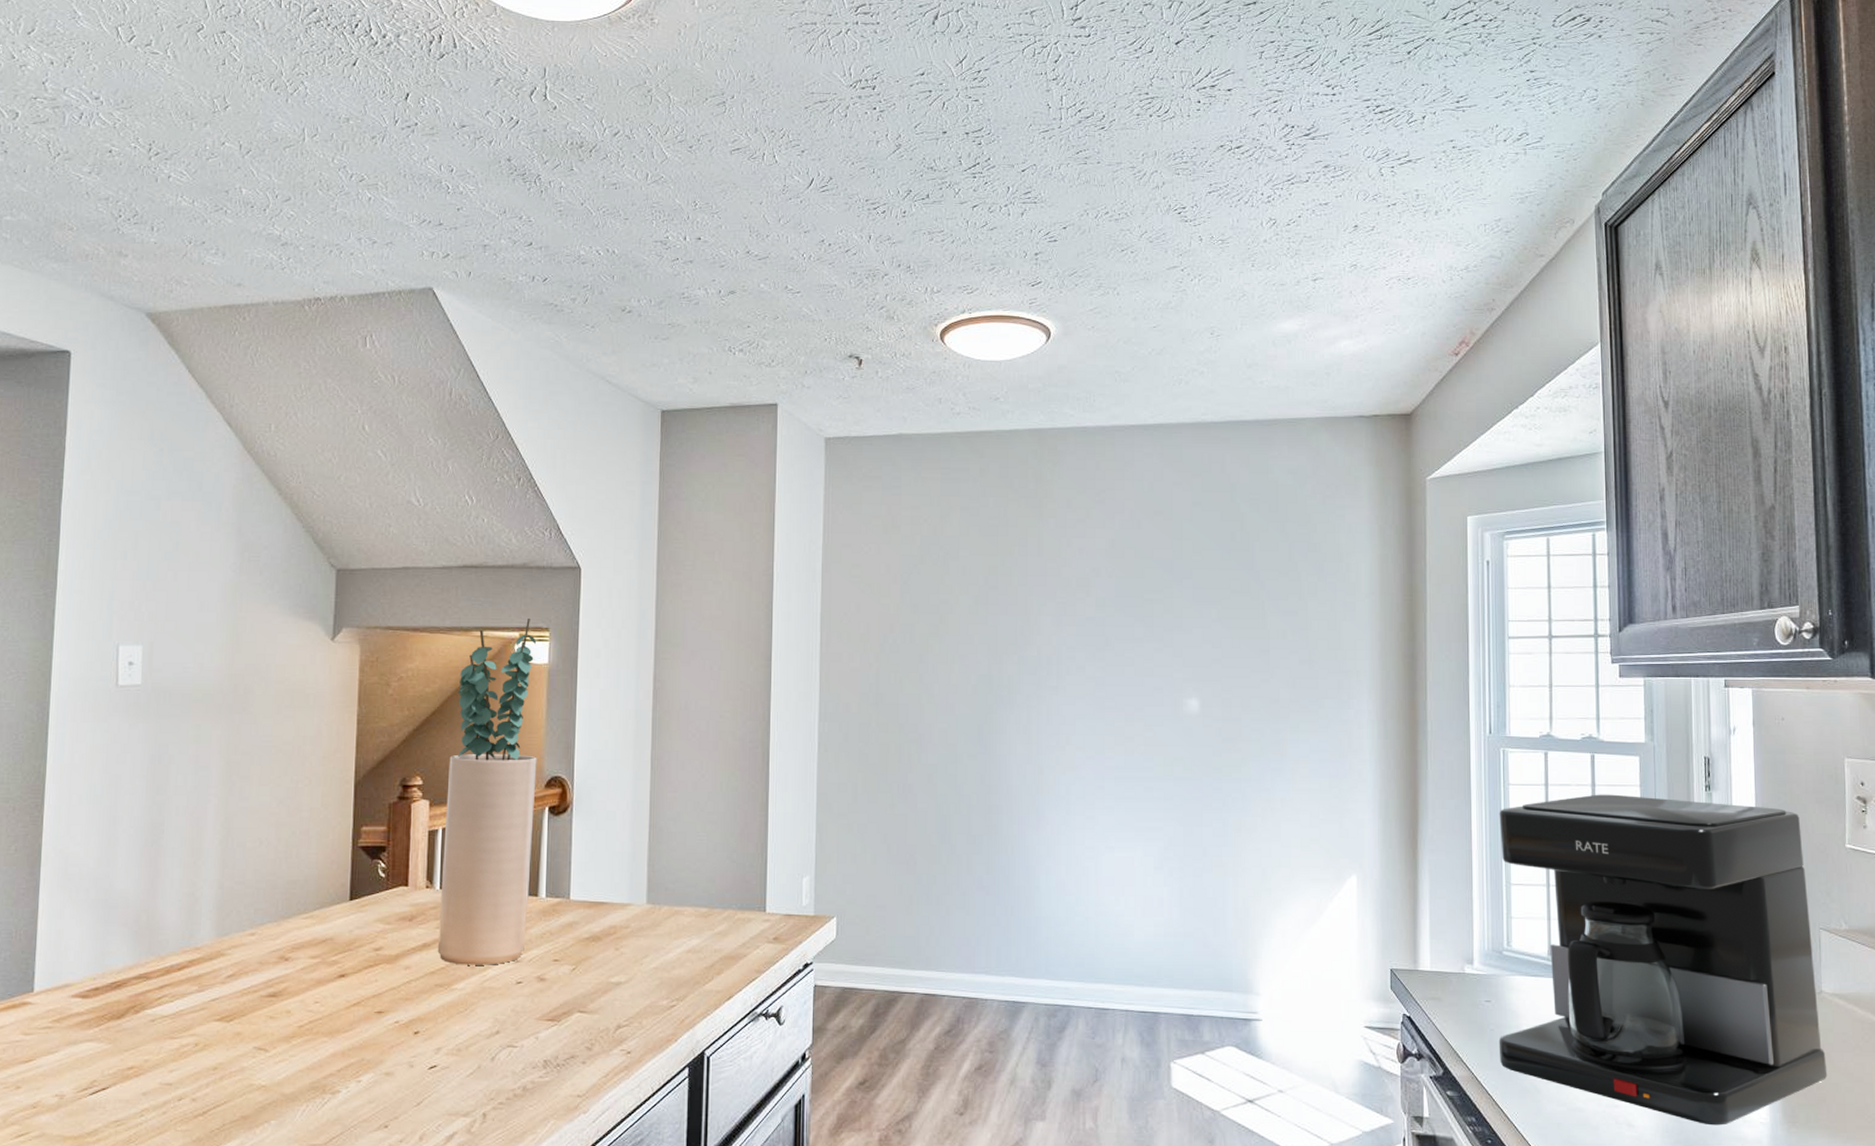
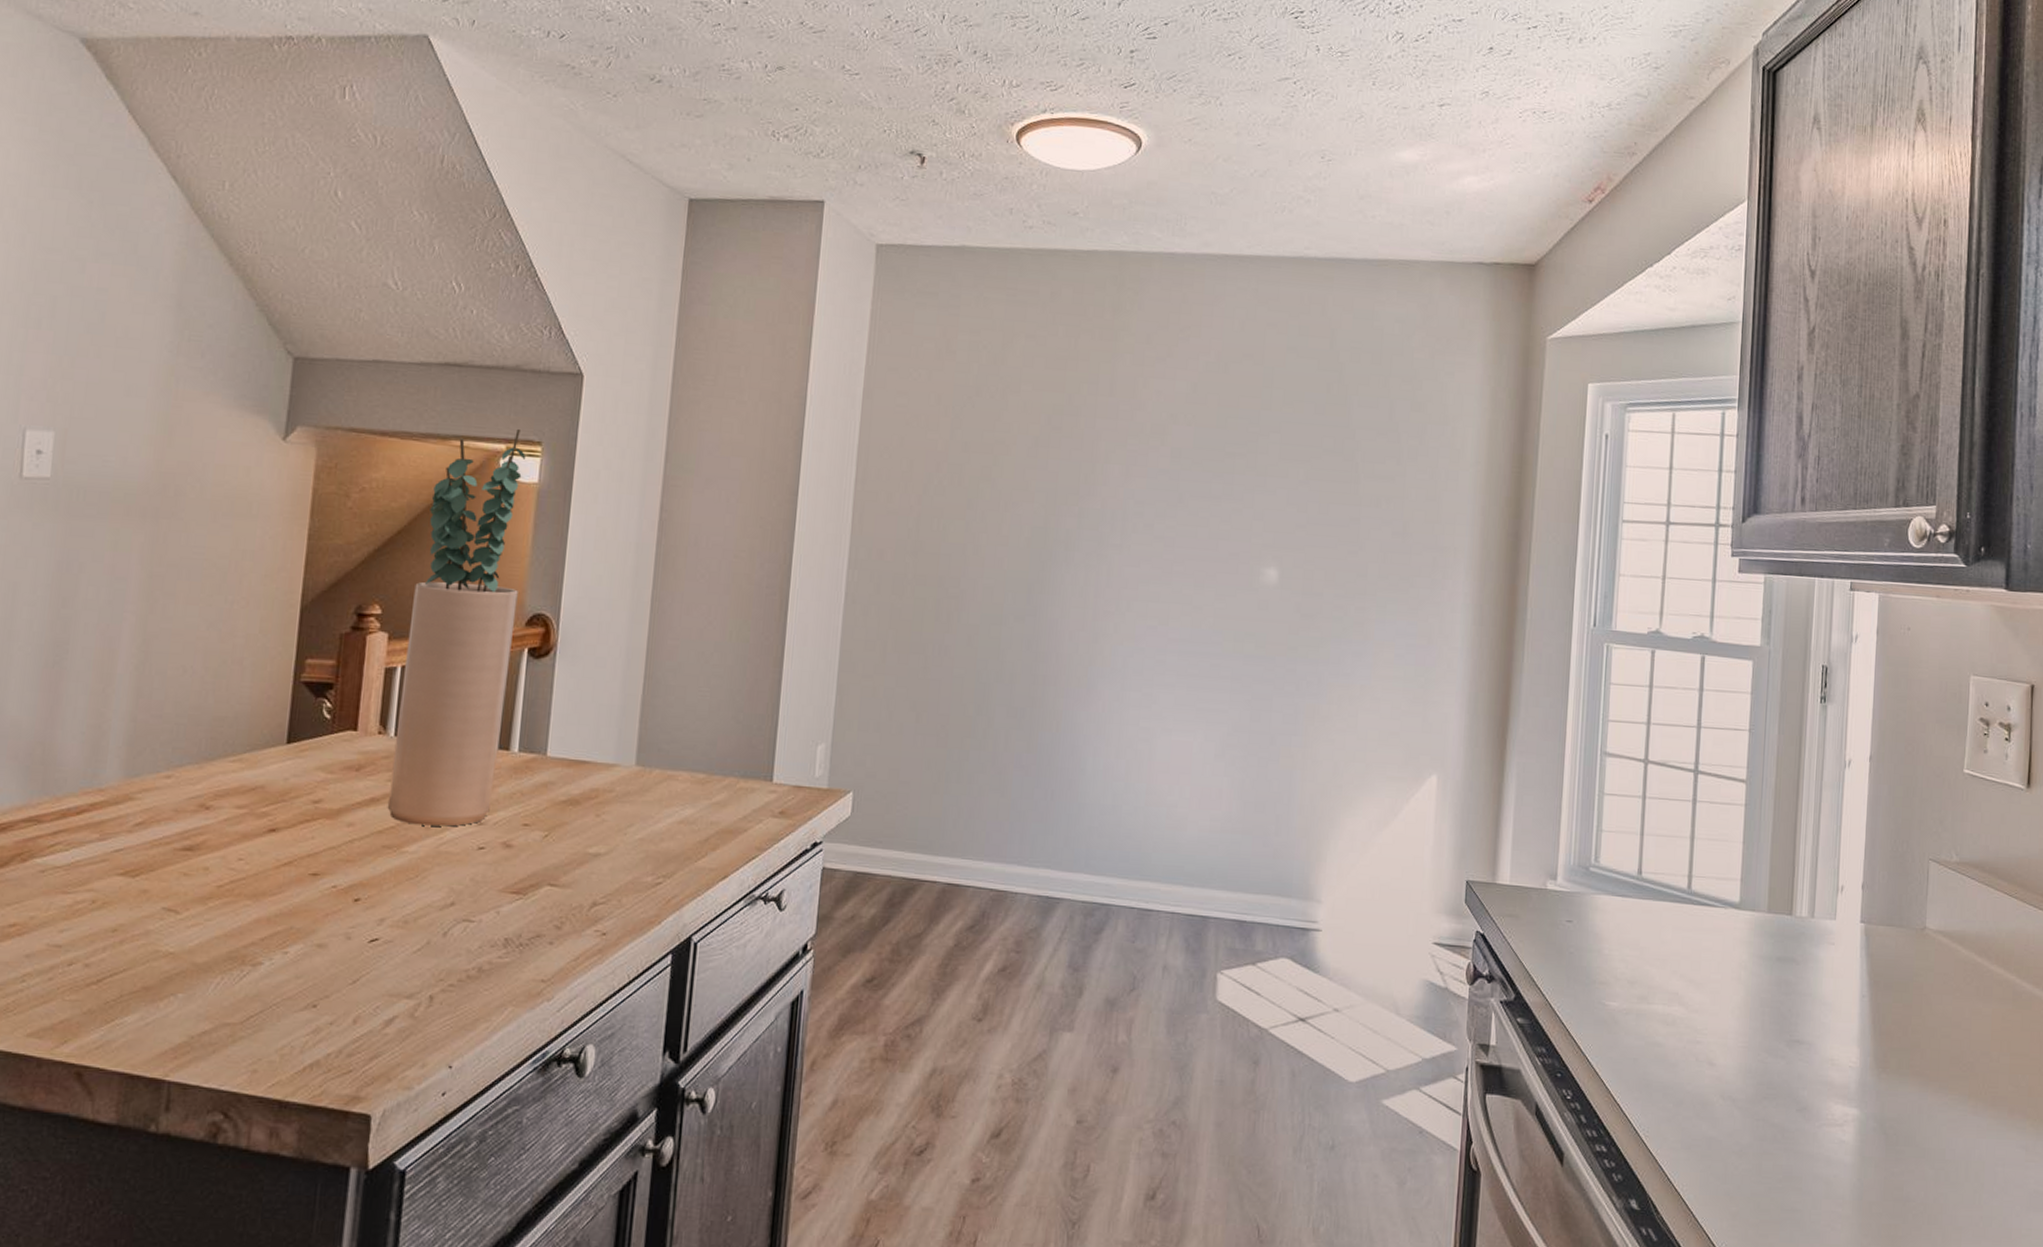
coffee maker: present [1498,794,1828,1126] -> none [1577,699,1925,1068]

